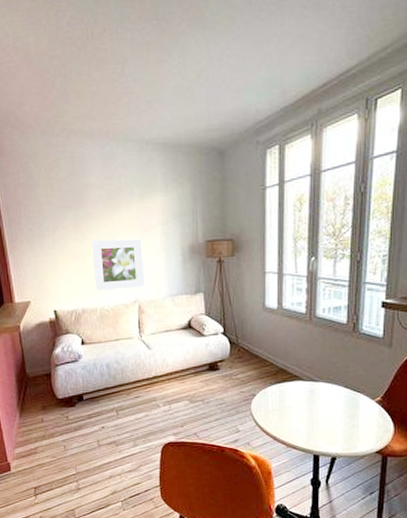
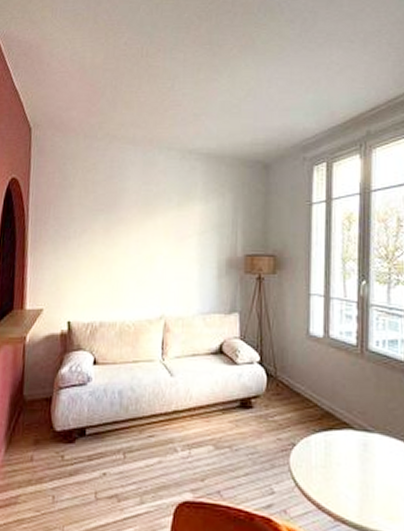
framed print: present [91,238,145,292] -> none [118,247,176,304]

